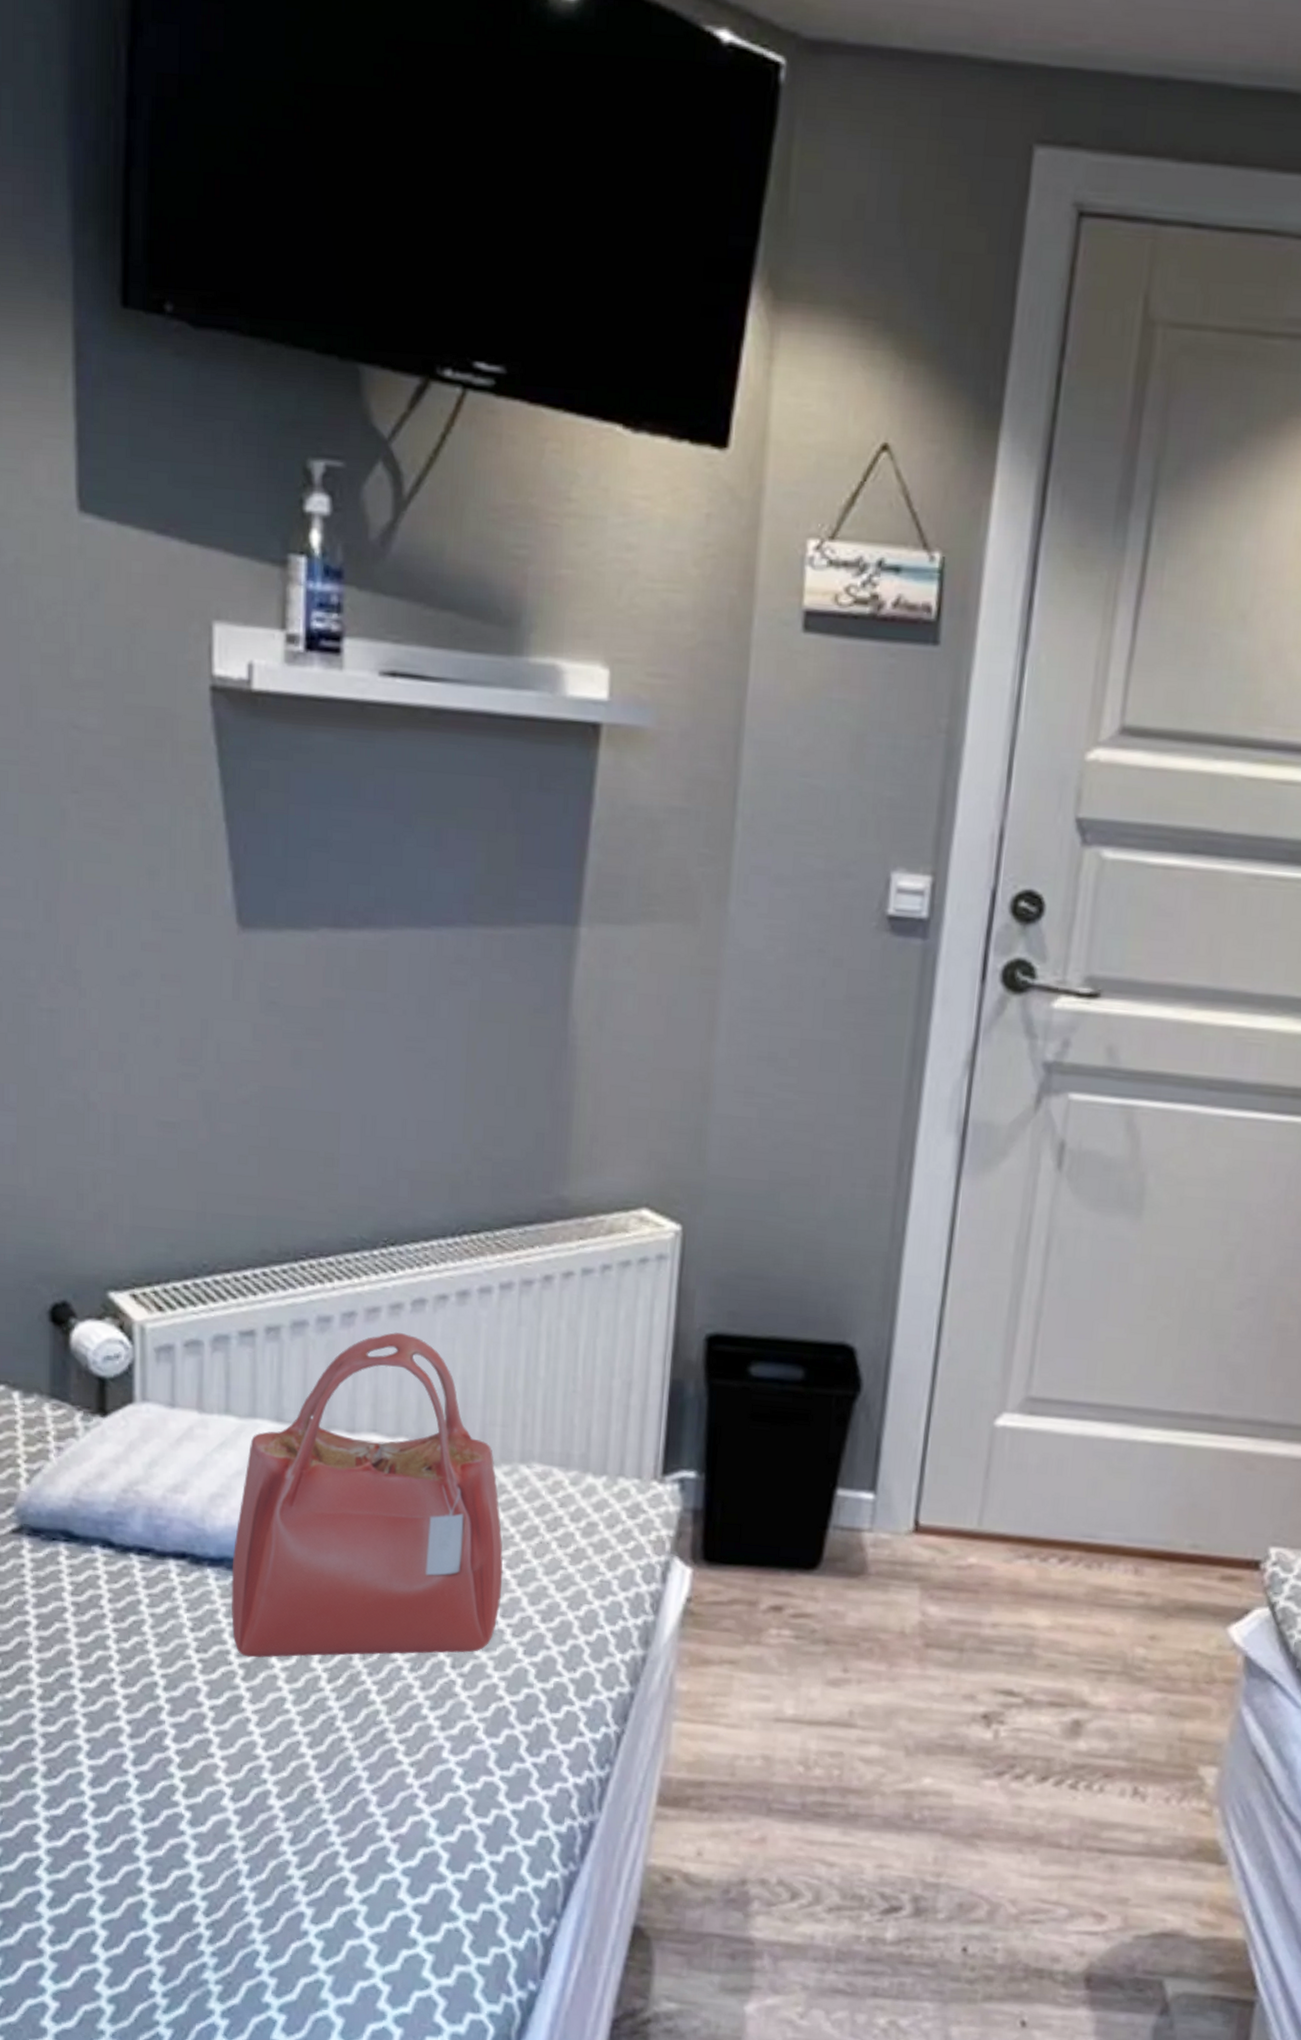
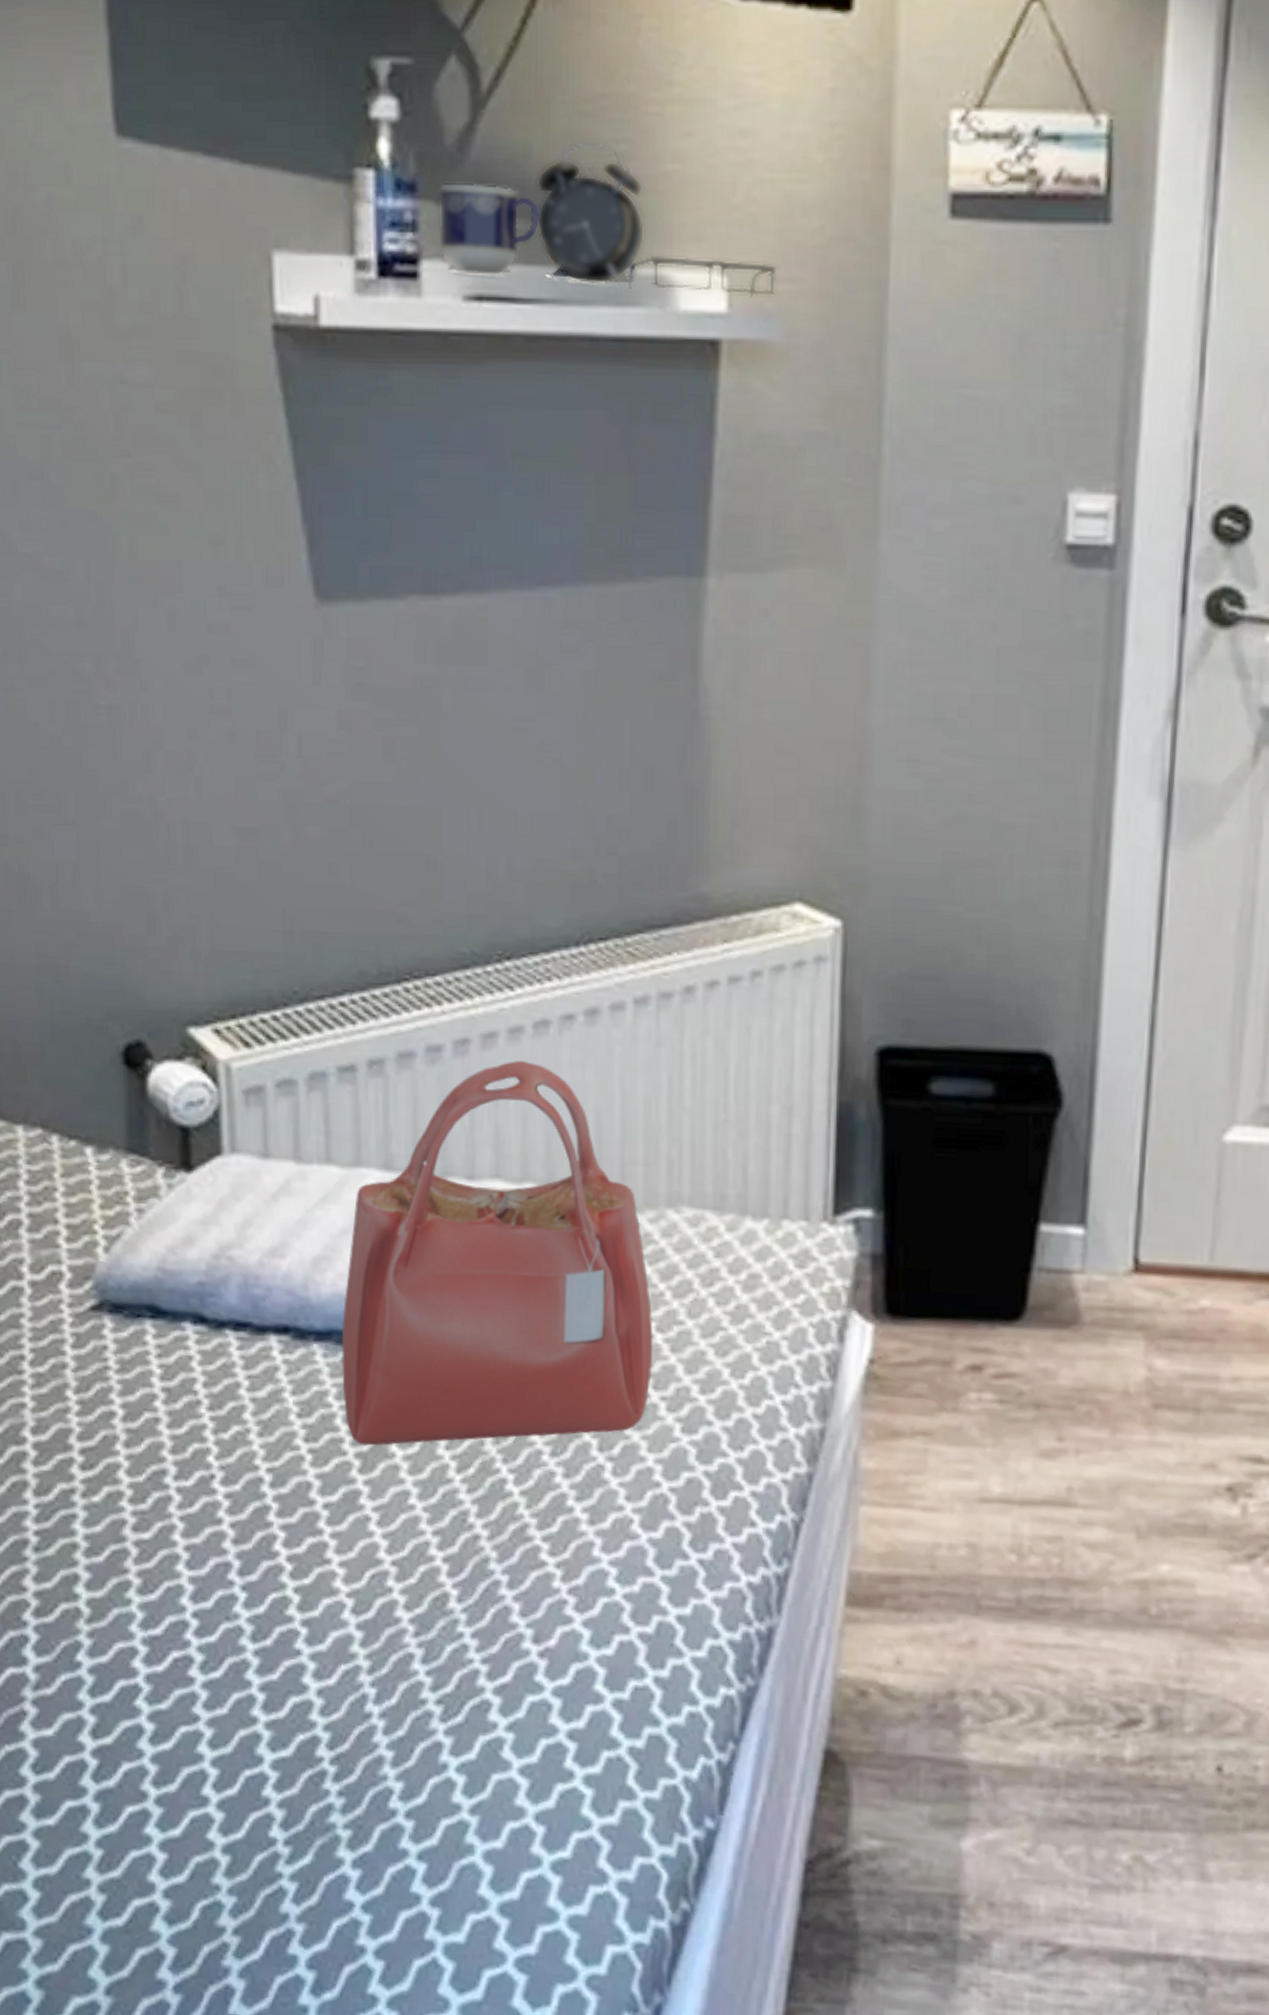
cup: none [360,572,450,656] -> present [438,183,539,275]
alarm clock: none [447,545,541,670] -> present [538,142,646,285]
glasses: none [523,647,653,688] -> present [627,255,777,297]

